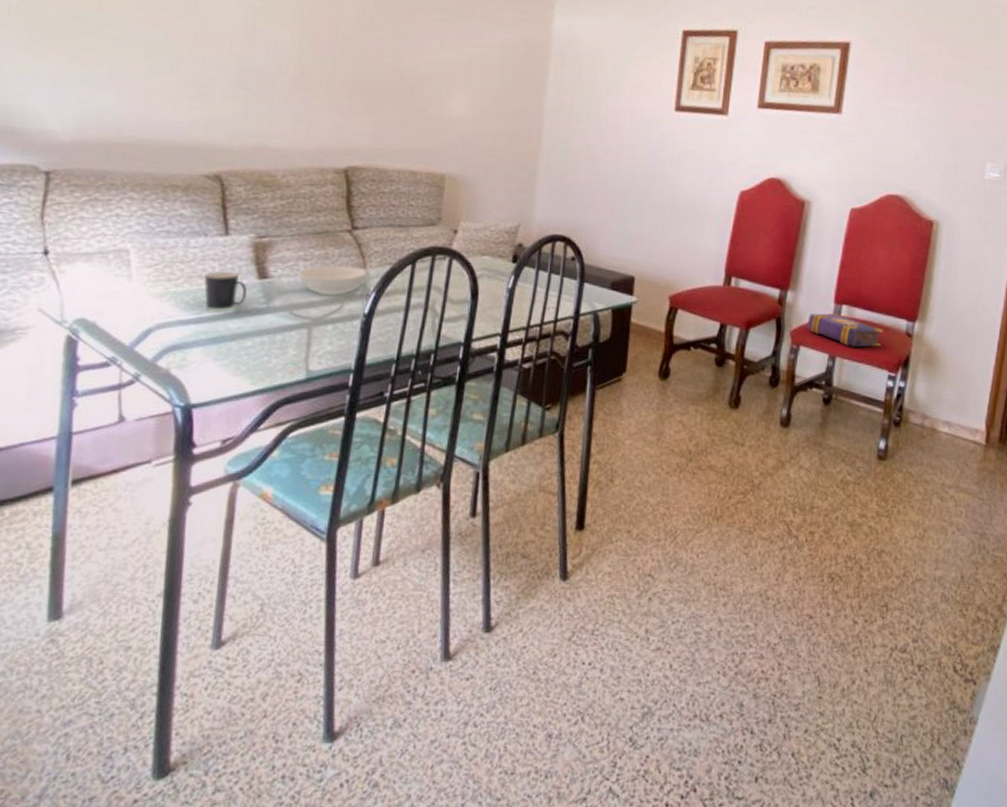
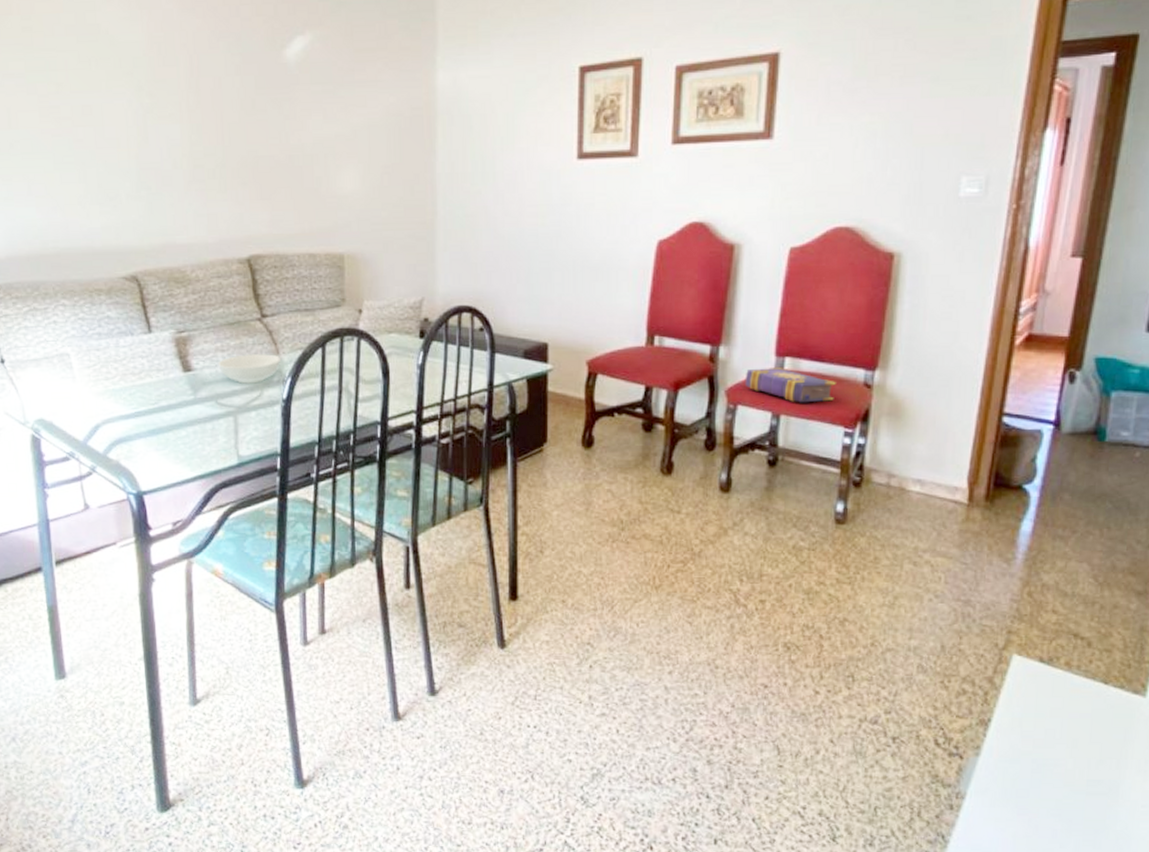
mug: present [203,272,247,313] -> none [136,368,175,406]

